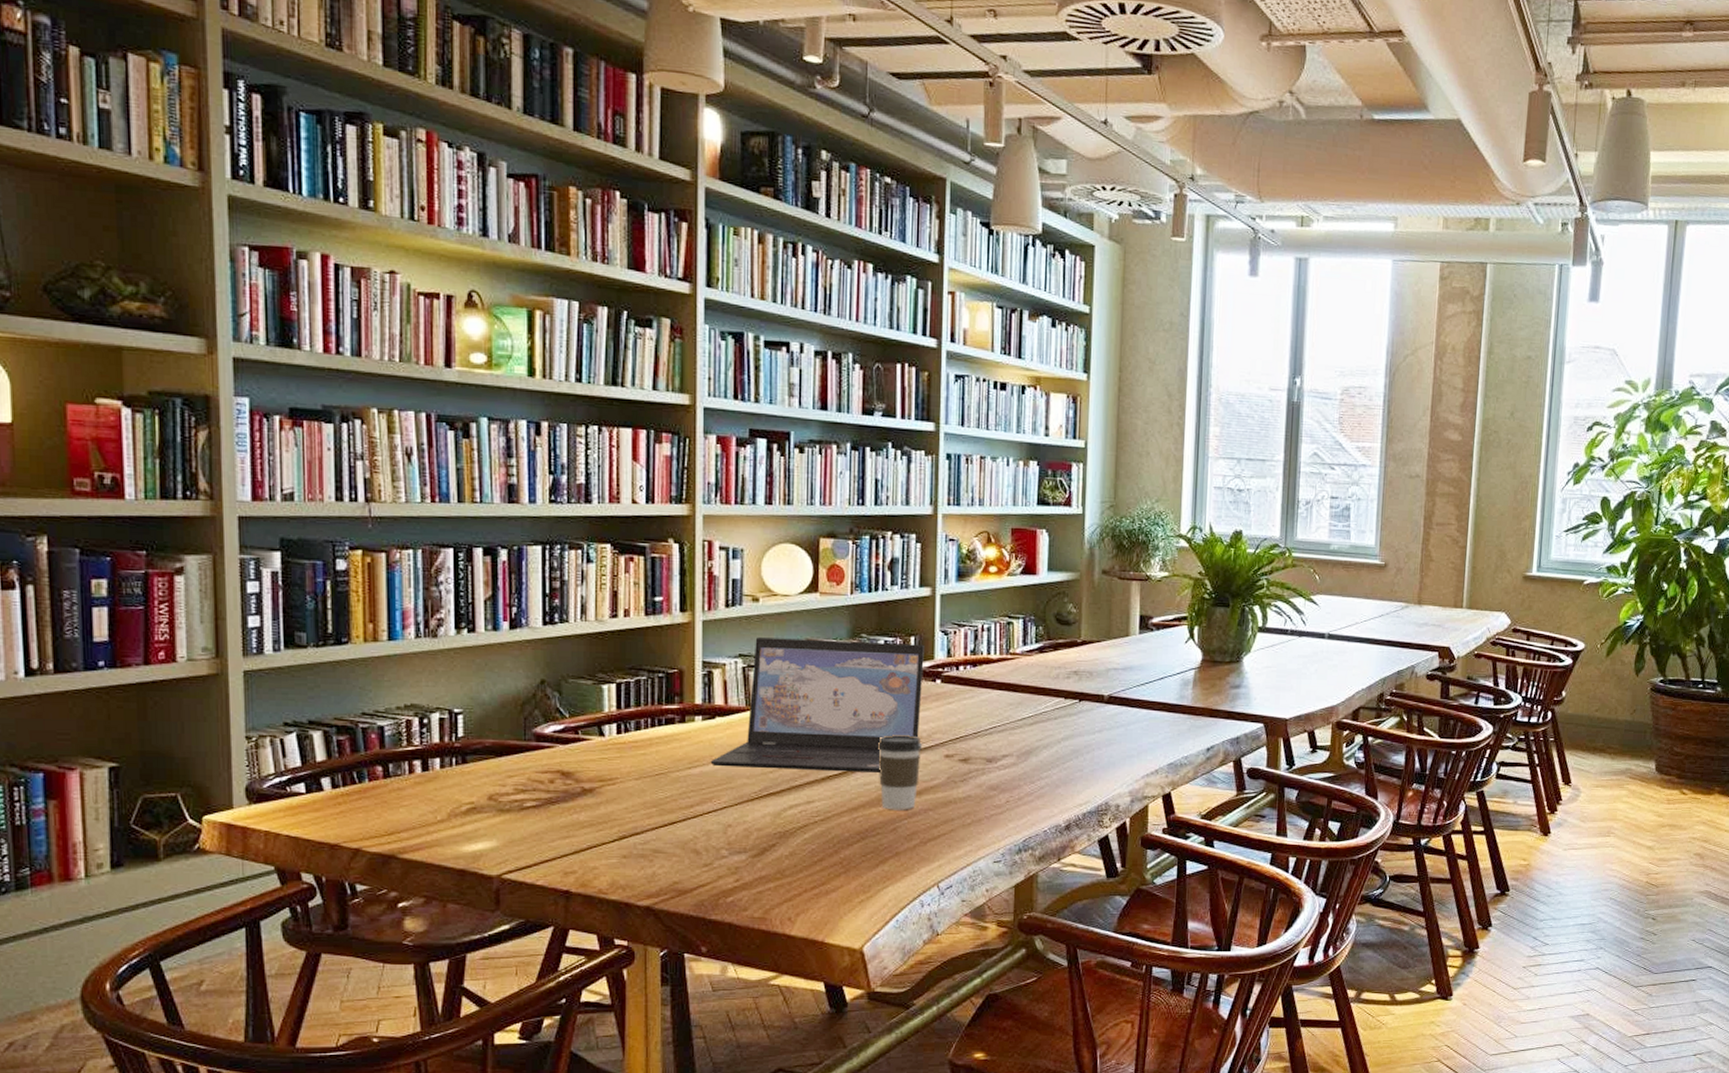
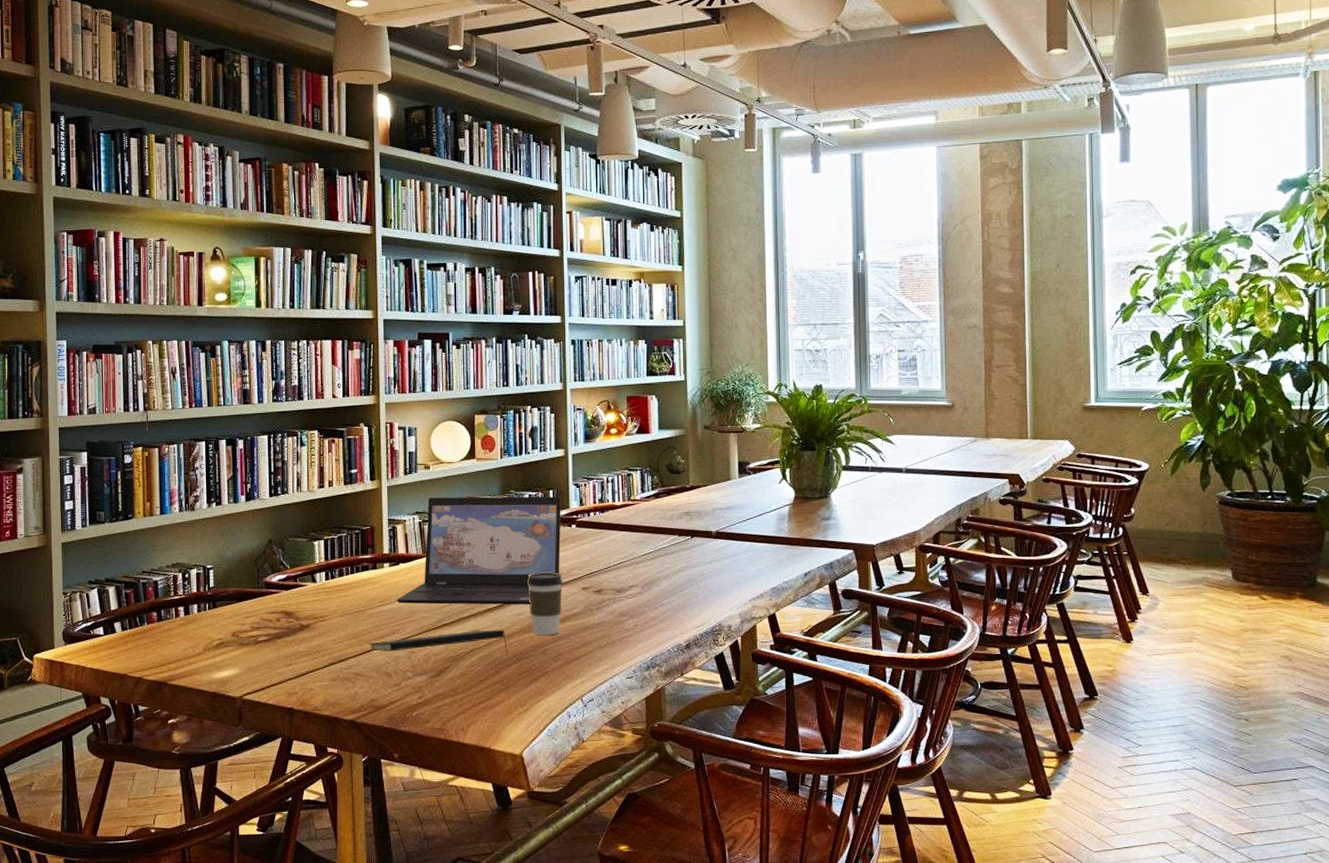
notepad: none [672,801,850,830] -> present [368,629,508,653]

